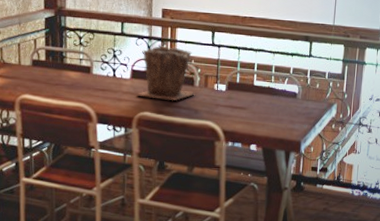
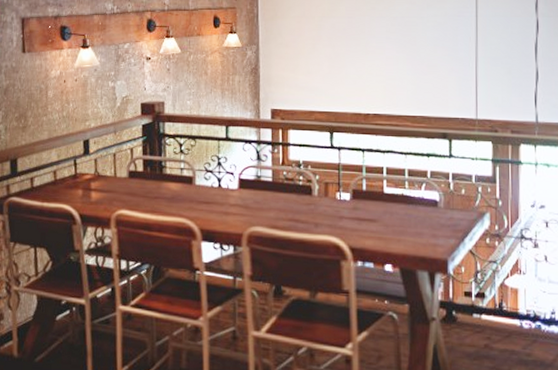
plant pot: present [136,46,195,101] -> none [246,151,314,214]

